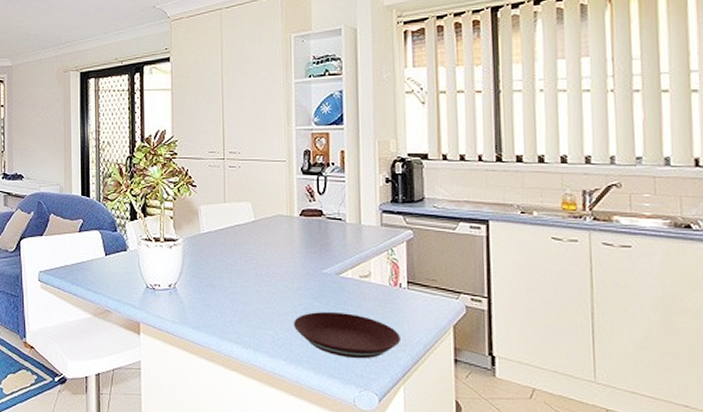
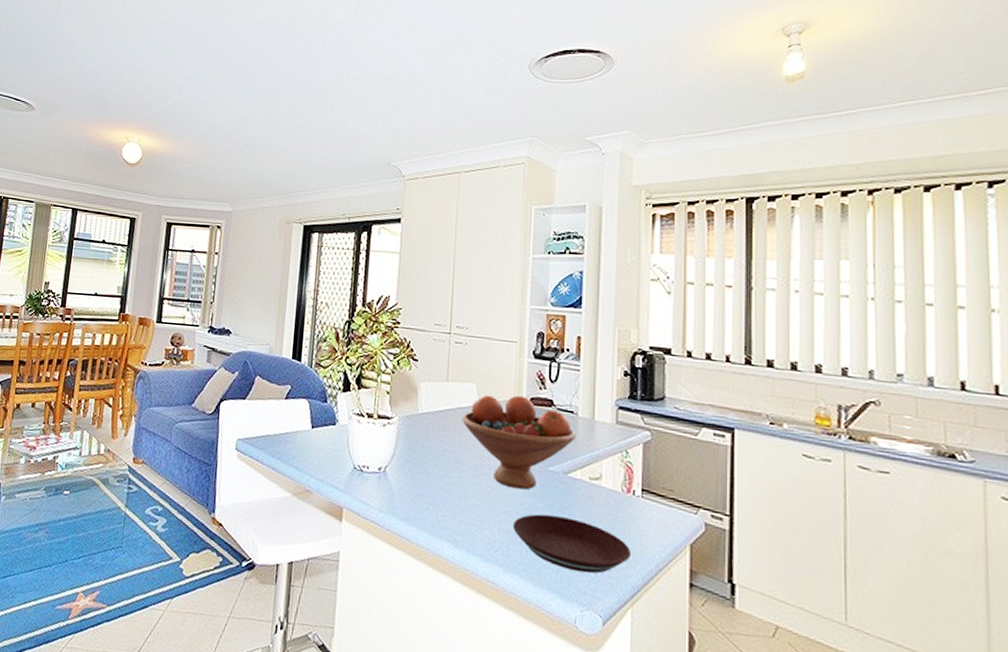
fruit bowl: none [241,210,346,292] -> present [462,395,576,490]

